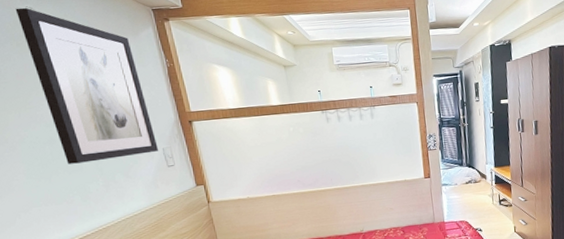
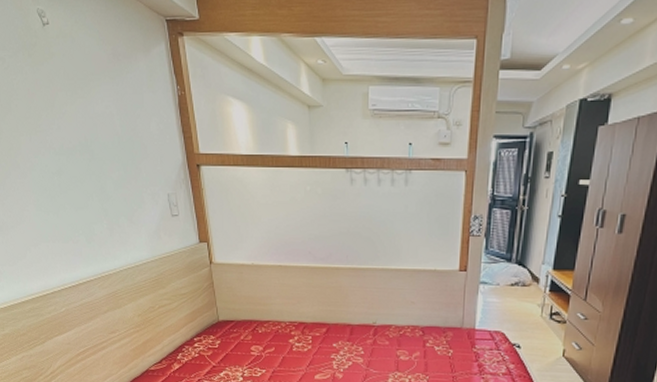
wall art: present [15,7,159,164] -> none [27,9,164,200]

